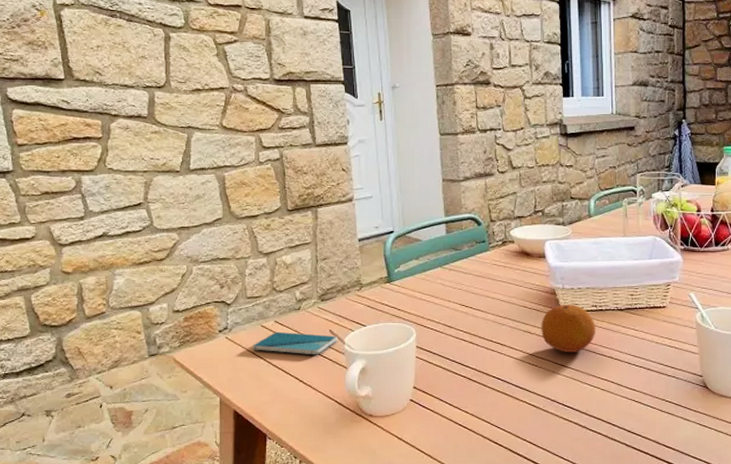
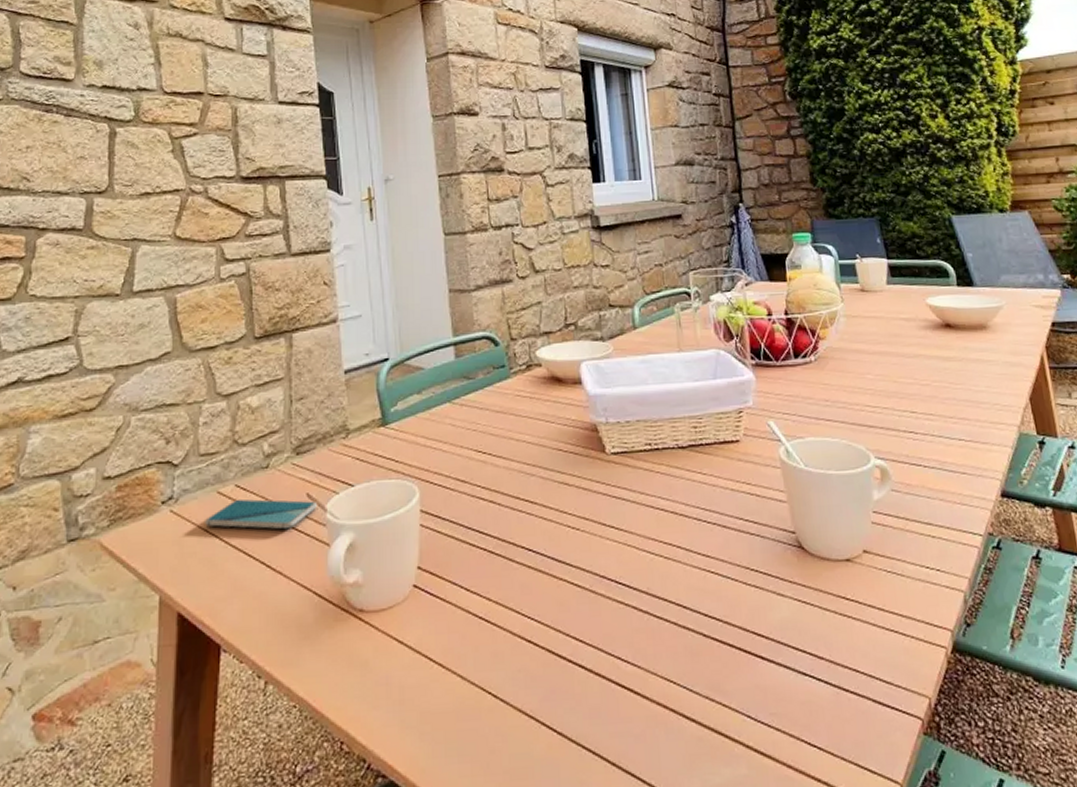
fruit: present [541,304,596,352] -> none [581,443,653,509]

